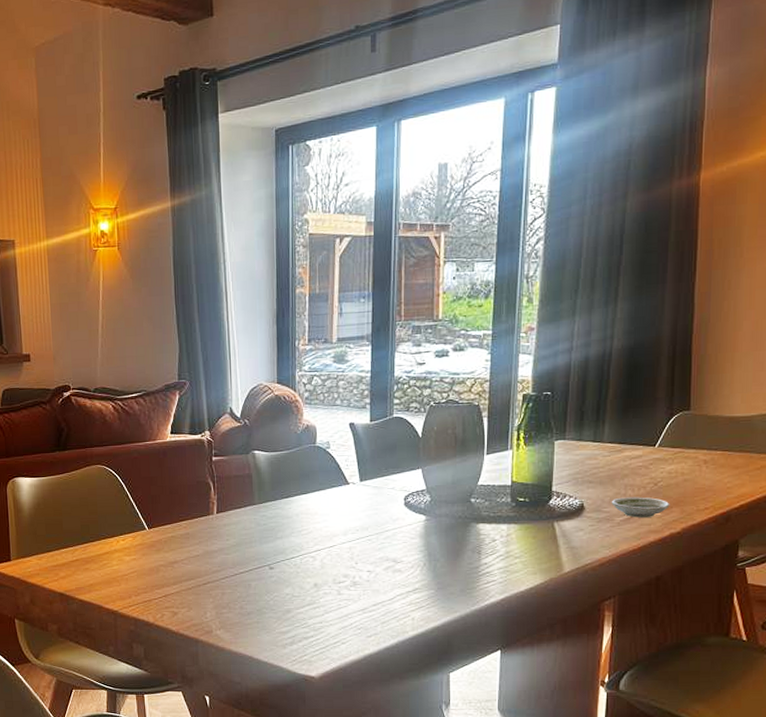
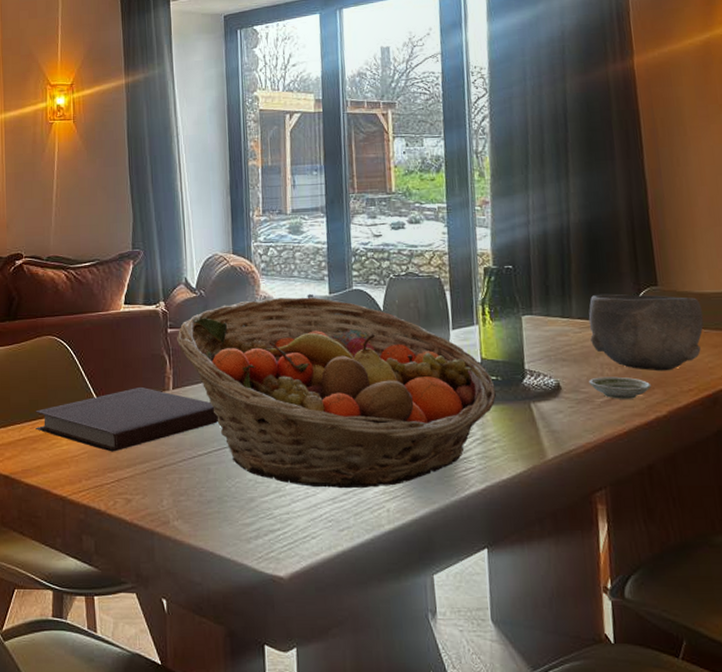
notebook: none [87,511,260,571] -> present [35,386,219,452]
fruit basket: none [221,424,523,601] -> present [177,297,497,489]
bowl: none [618,418,730,492] -> present [588,293,704,372]

